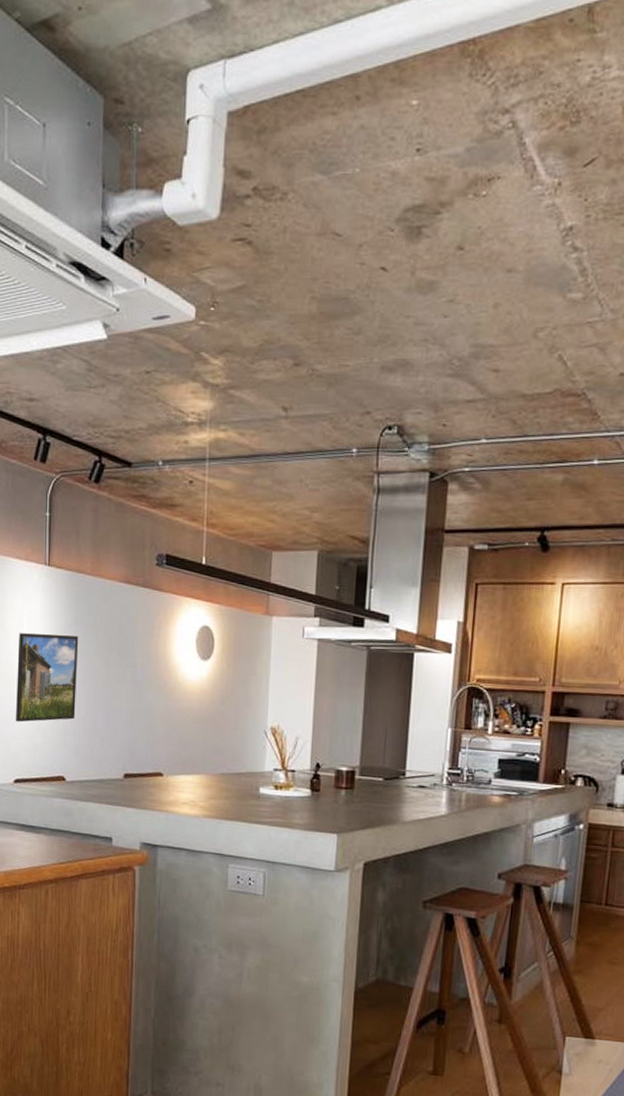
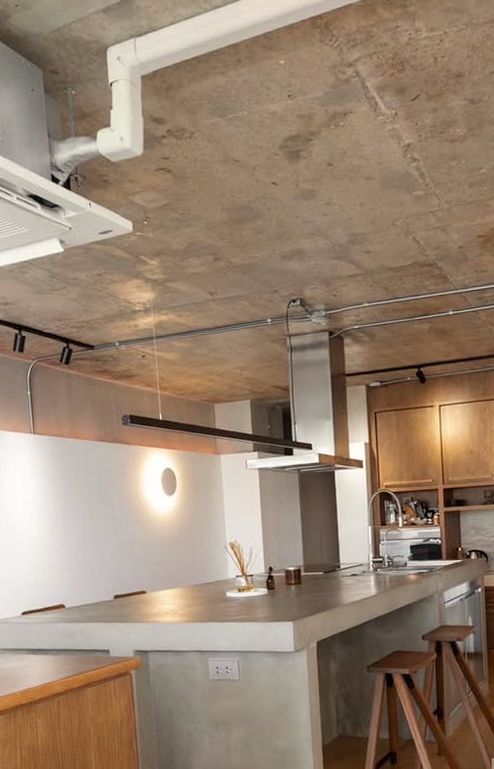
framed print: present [15,633,79,723] -> none [14,488,68,564]

